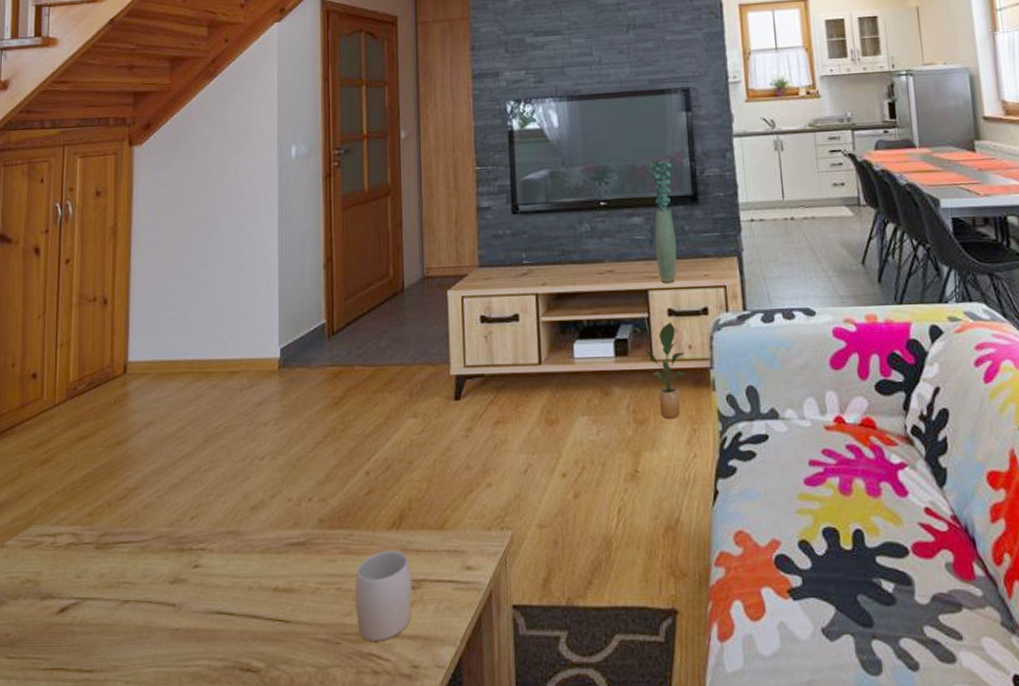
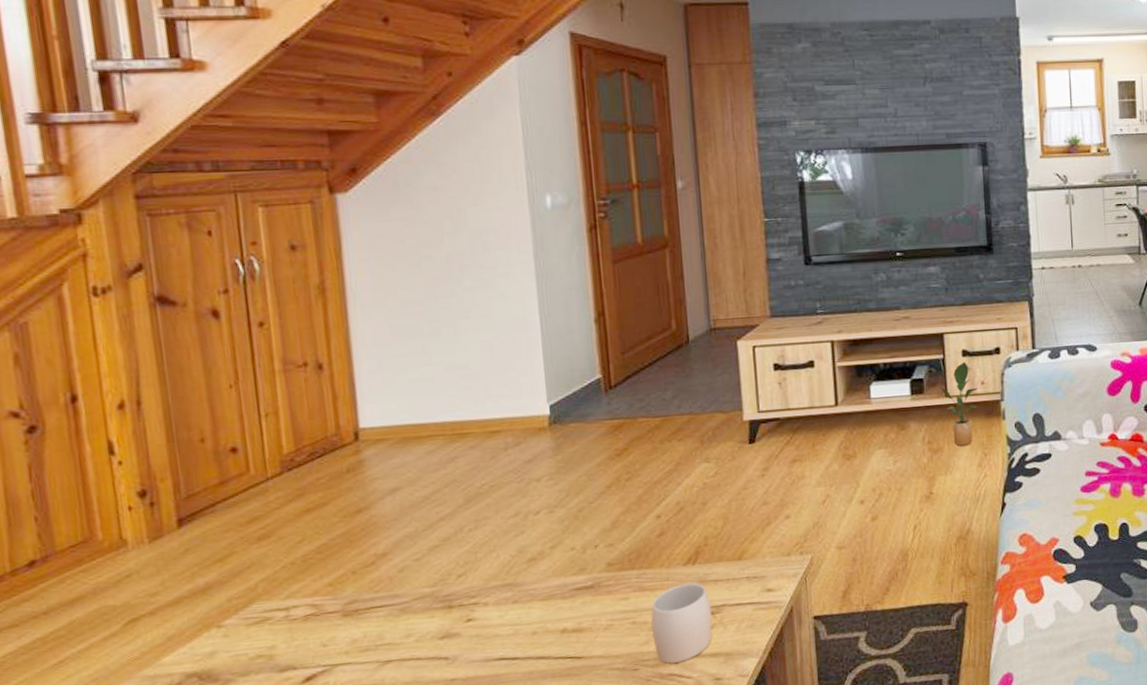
vase: present [648,155,677,284] -> none [945,208,972,328]

